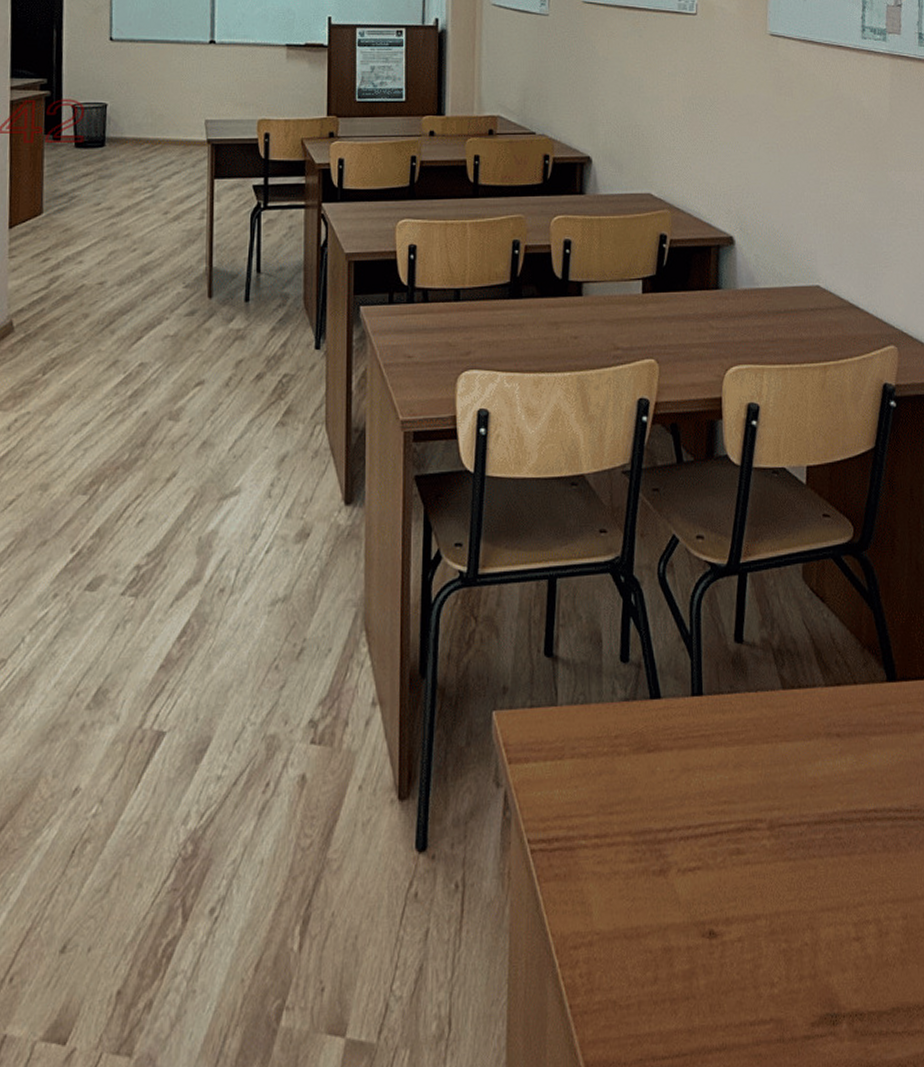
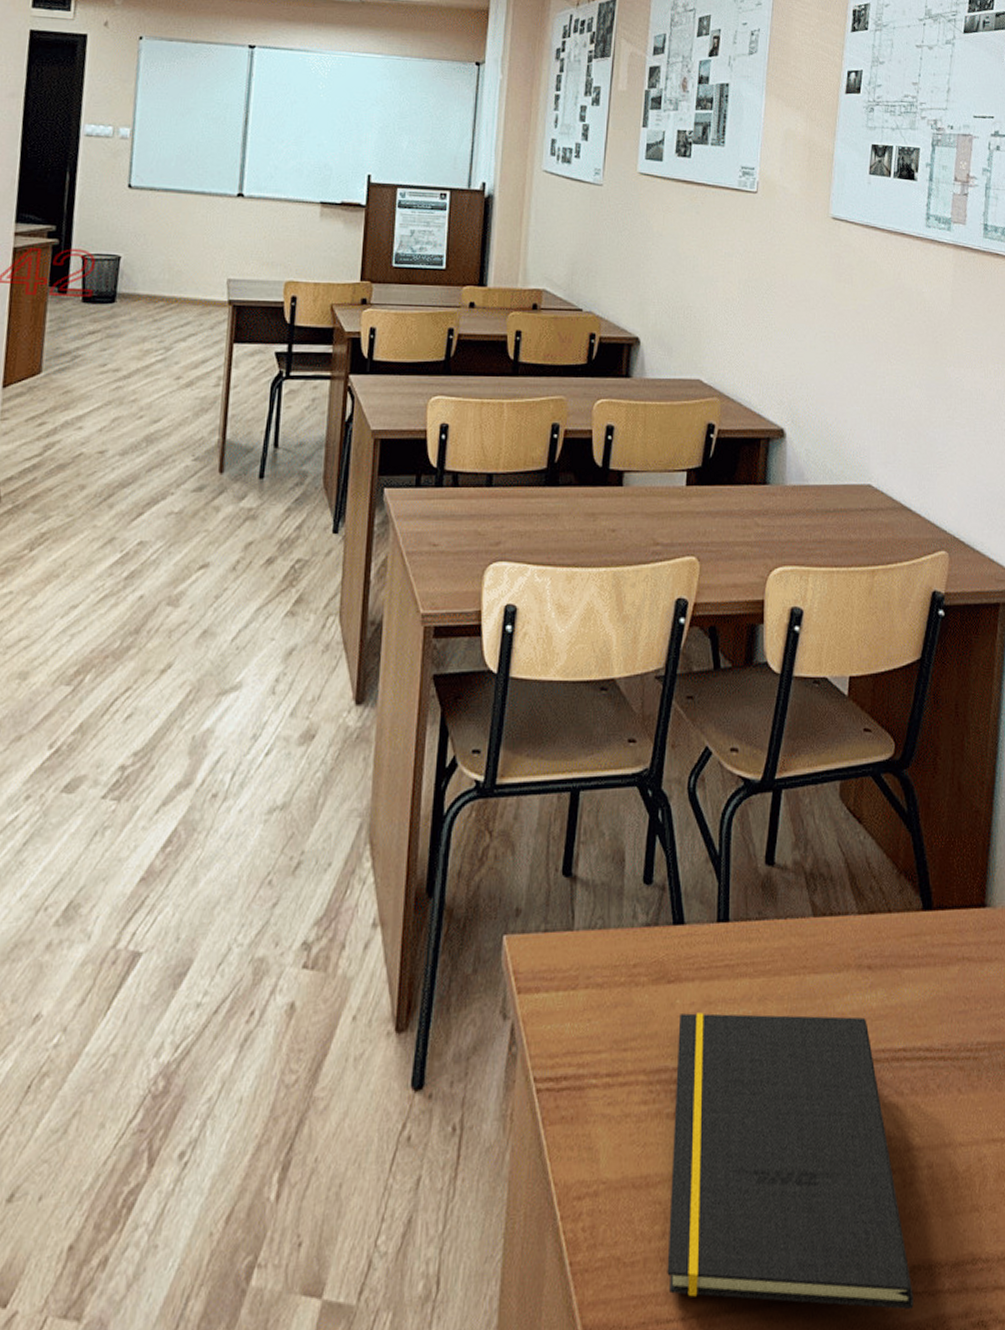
notepad: none [660,778,894,1048] -> present [667,1012,914,1310]

